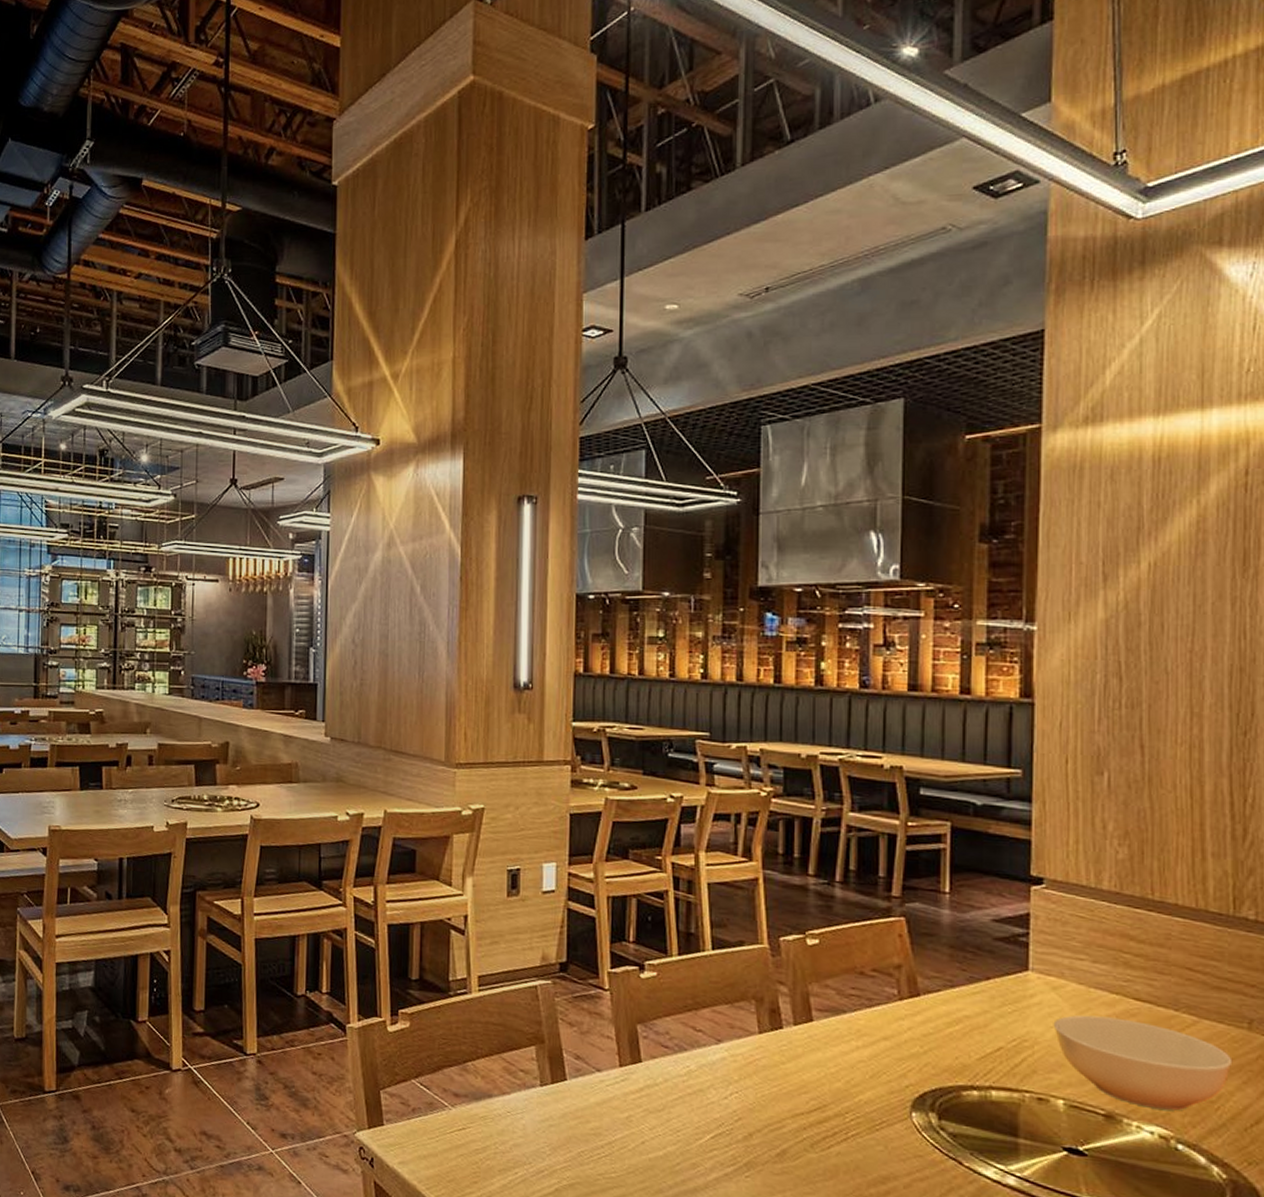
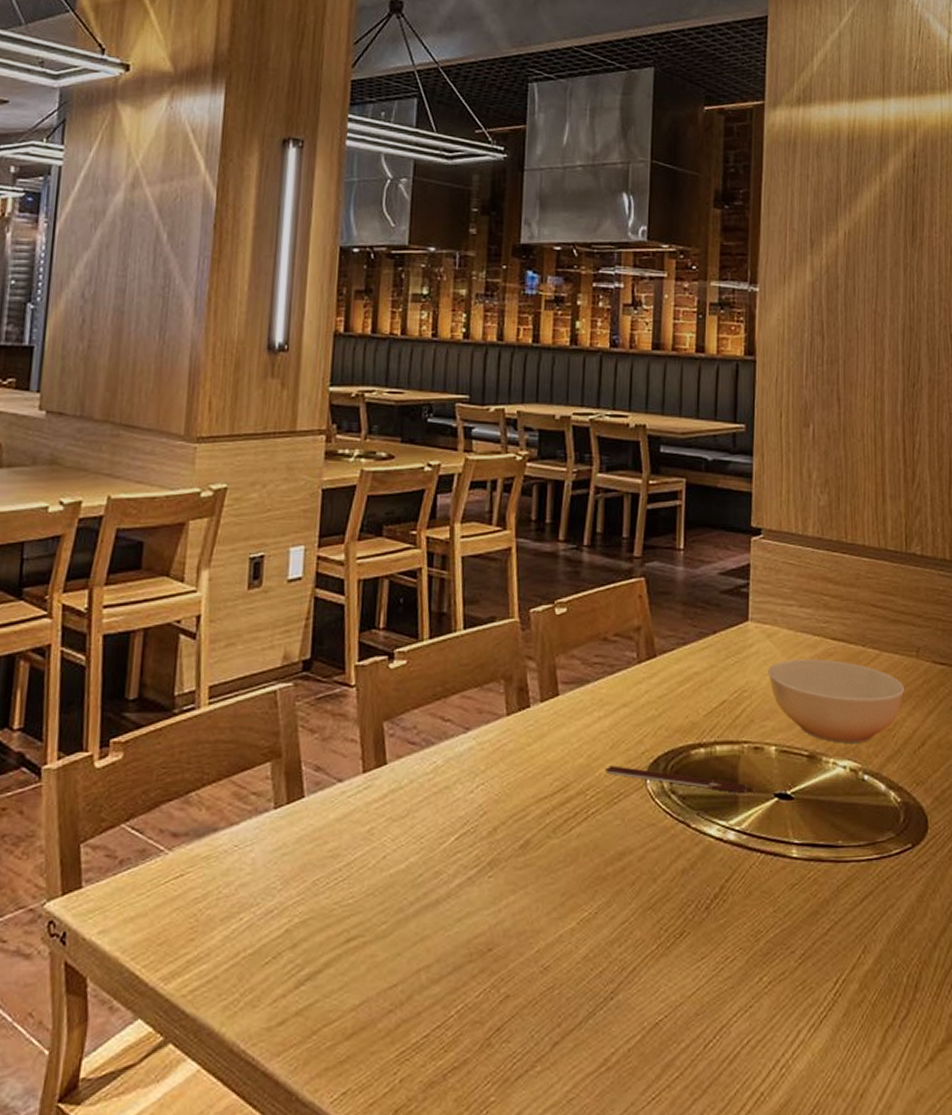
chopsticks: none [864,1094,1039,1143] -> present [604,765,755,794]

